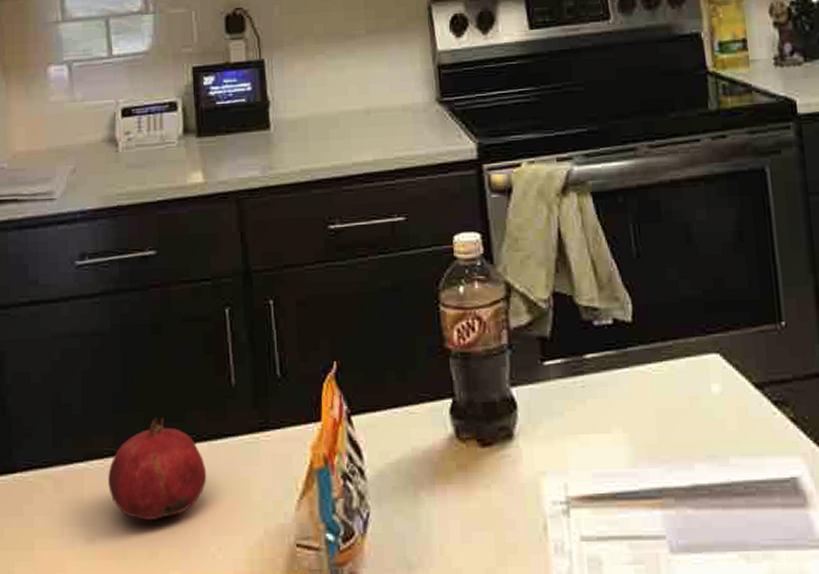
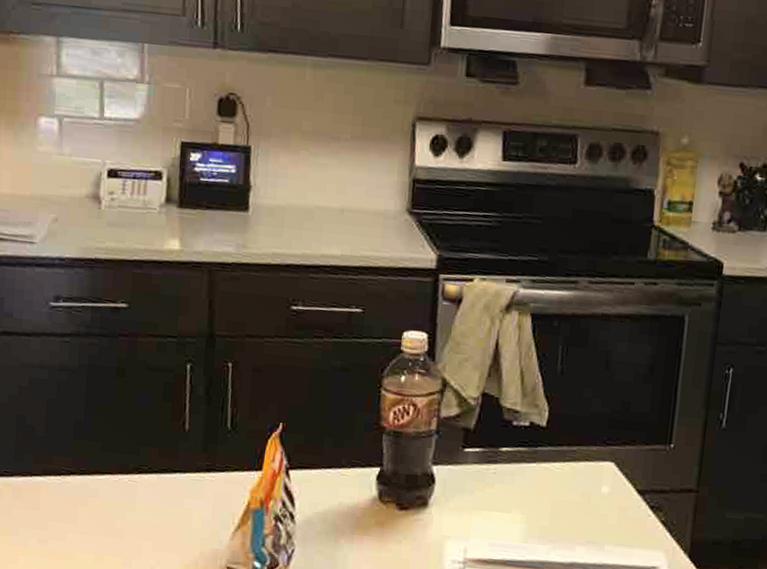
fruit: present [108,417,207,520] -> none [63,448,154,532]

